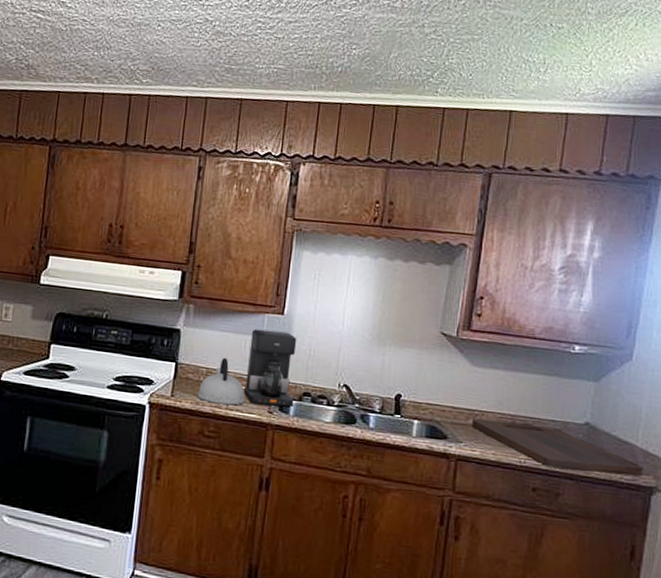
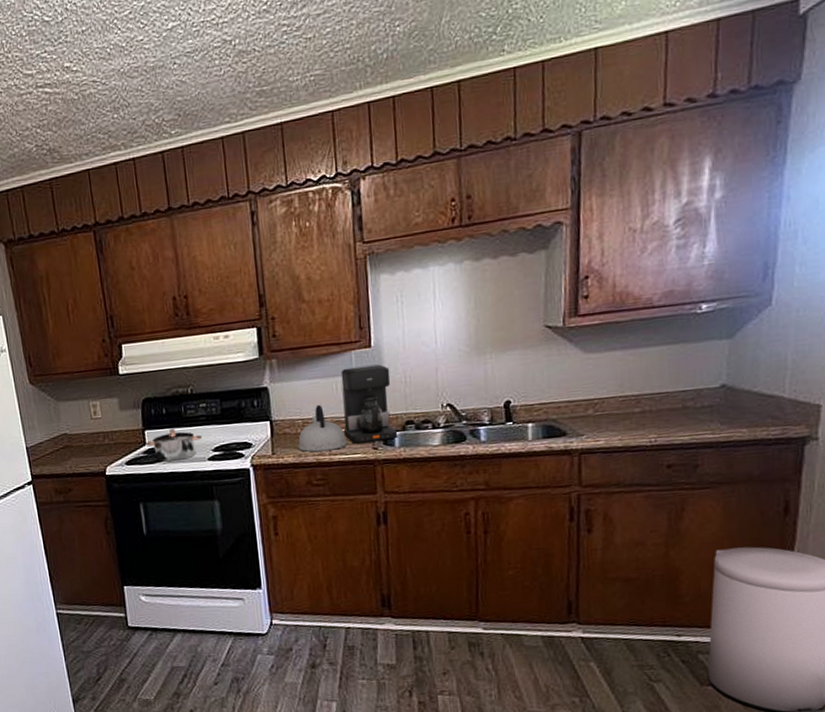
cooking pot: none [48,349,106,383] -> present [145,429,202,463]
cutting board: present [472,418,644,477] -> none [592,397,794,441]

